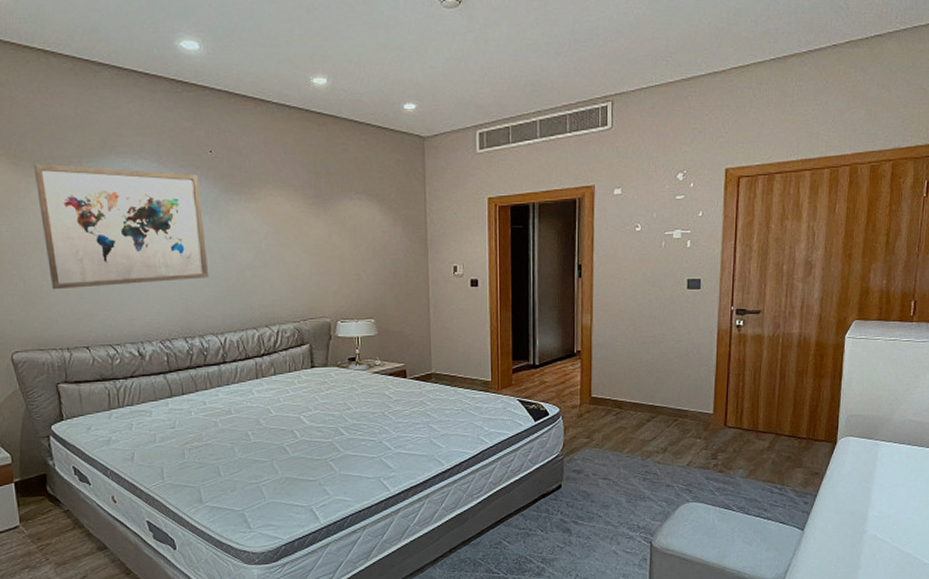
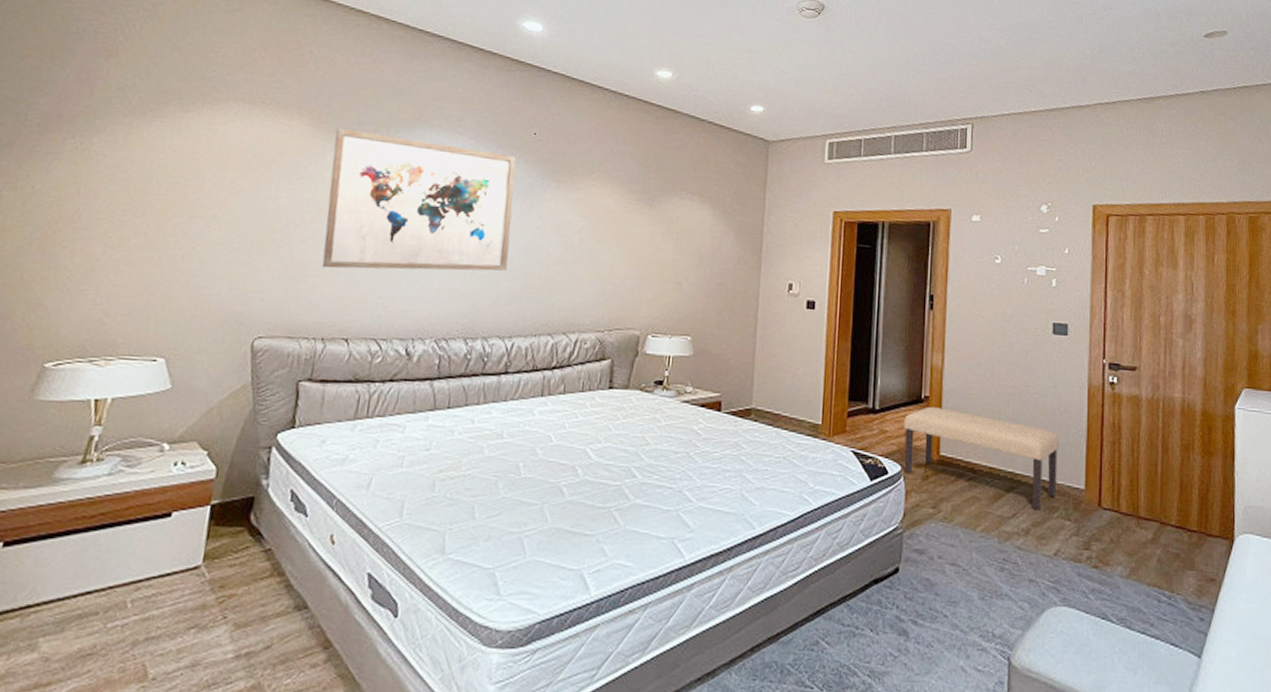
bench: none [560,359,692,433] -> present [904,407,1059,510]

